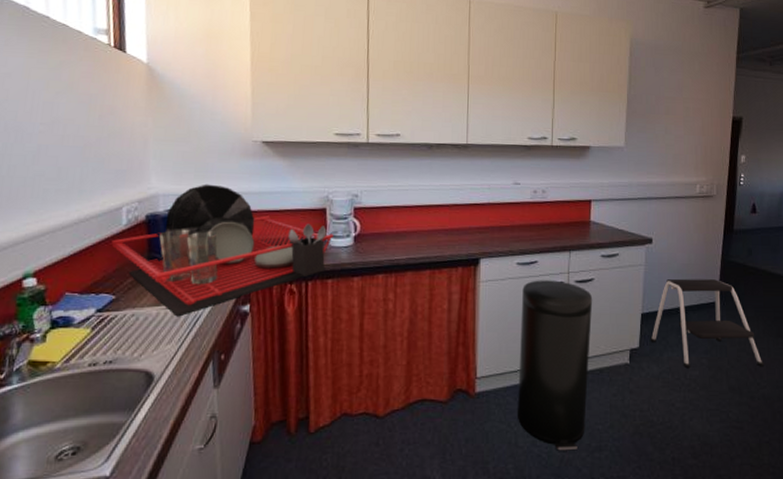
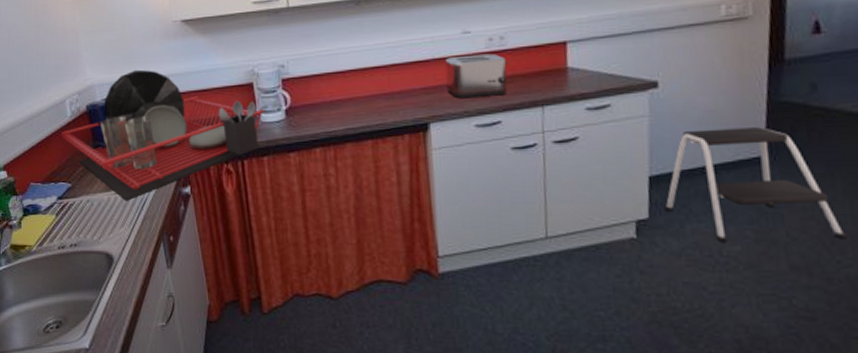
toaster: none [497,203,546,240] -> present [445,53,507,99]
pedal bin: present [517,280,593,451] -> none [485,142,582,340]

